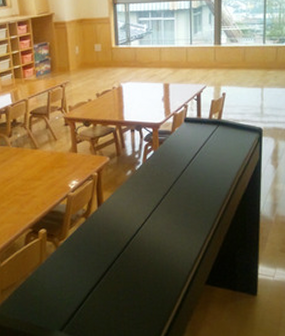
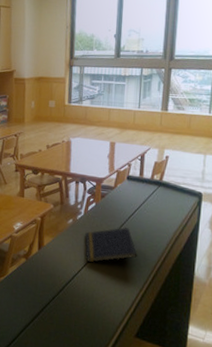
notepad: none [146,173,201,214] -> present [84,227,137,263]

